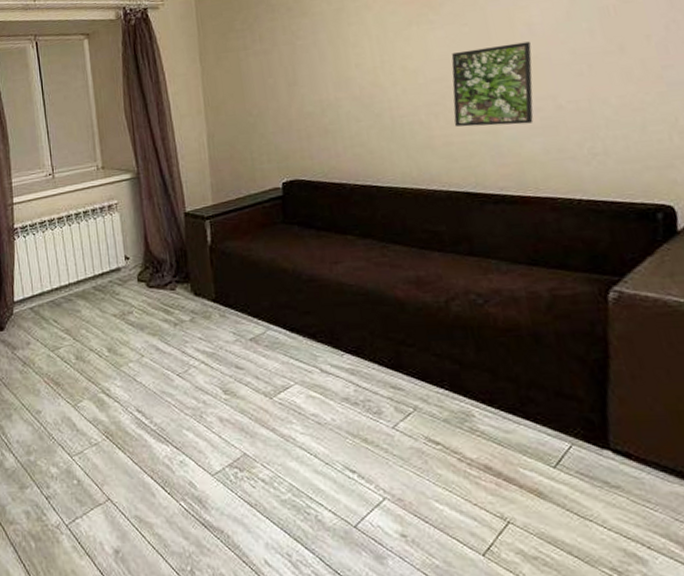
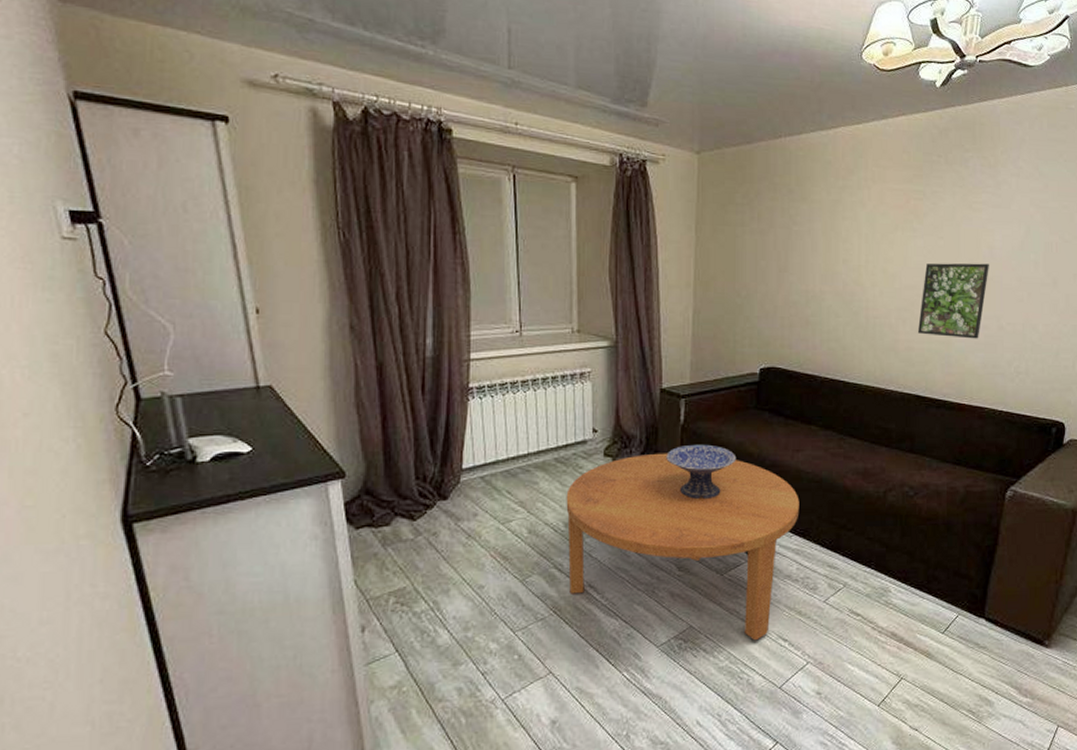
coffee table: none [106,274,348,472] -> present [566,453,800,641]
decorative bowl: none [198,263,270,320] -> present [666,444,737,500]

